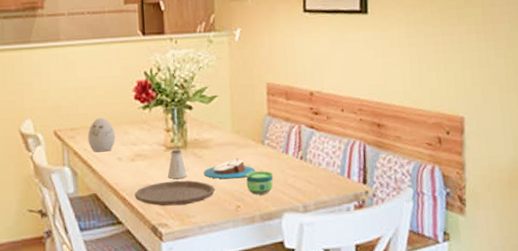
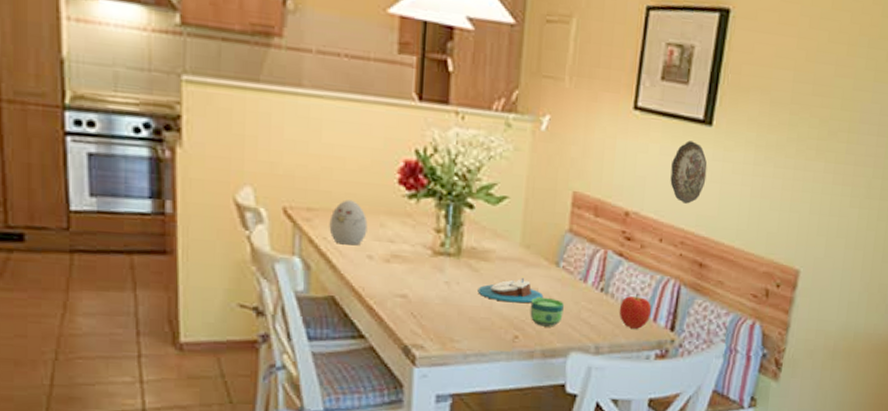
plate: present [134,180,216,207] -> none [385,294,491,326]
saltshaker: present [168,149,187,179] -> none [431,255,456,293]
apple: none [317,157,345,188] -> present [619,294,651,330]
decorative plate: none [340,28,371,78] -> present [670,140,707,204]

